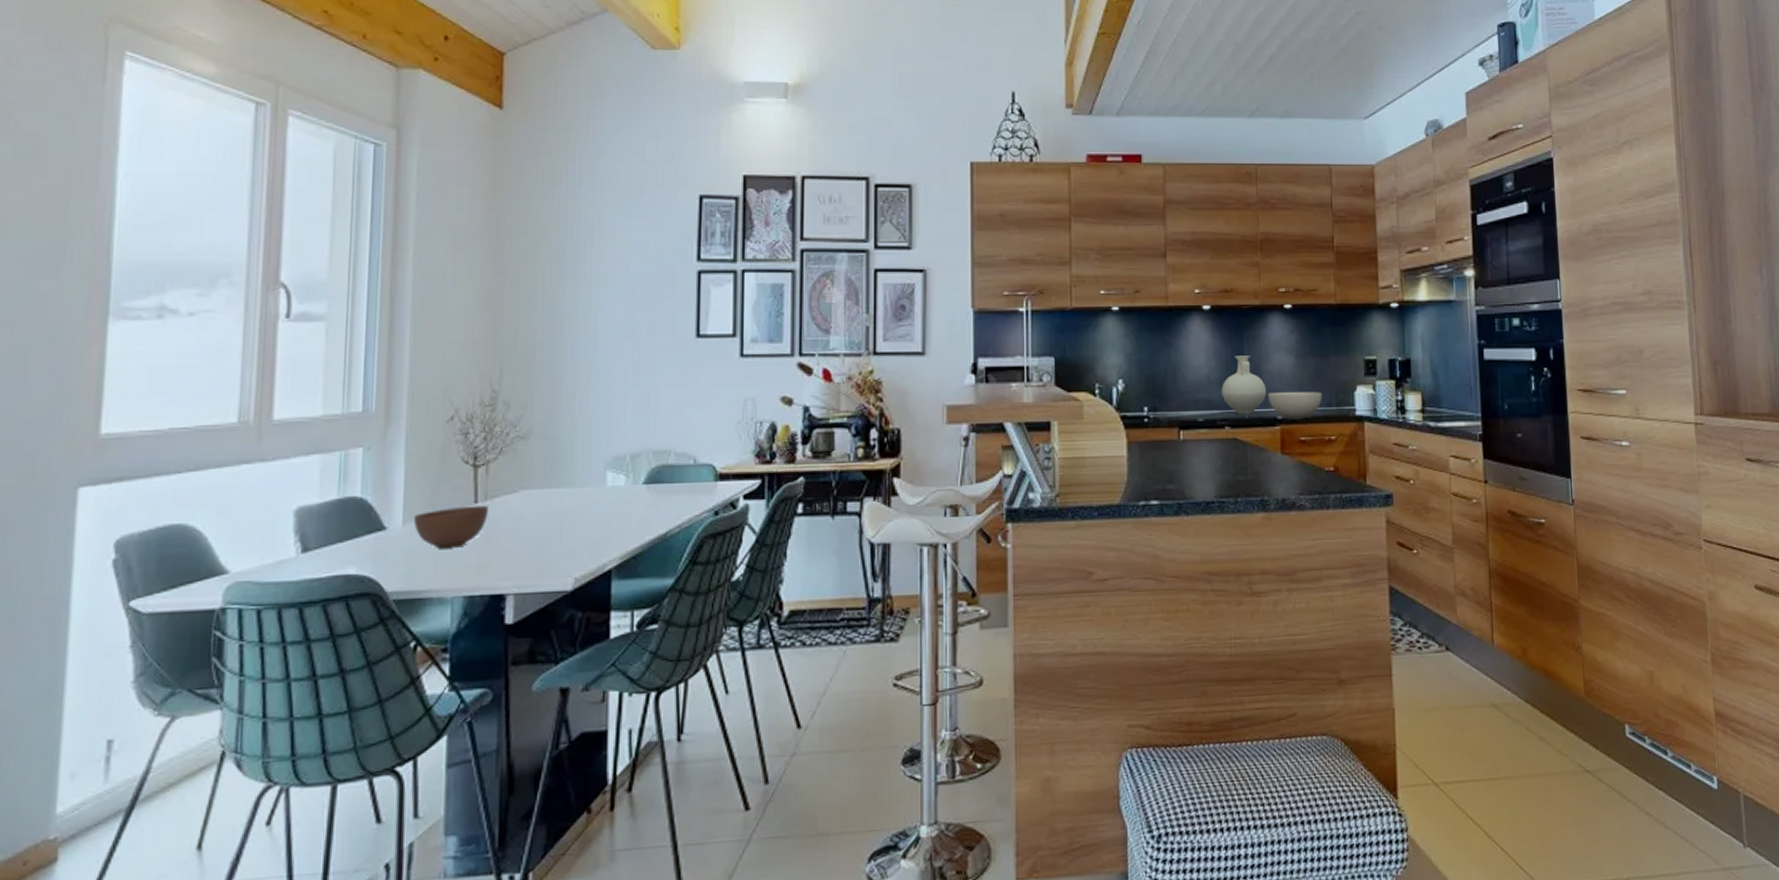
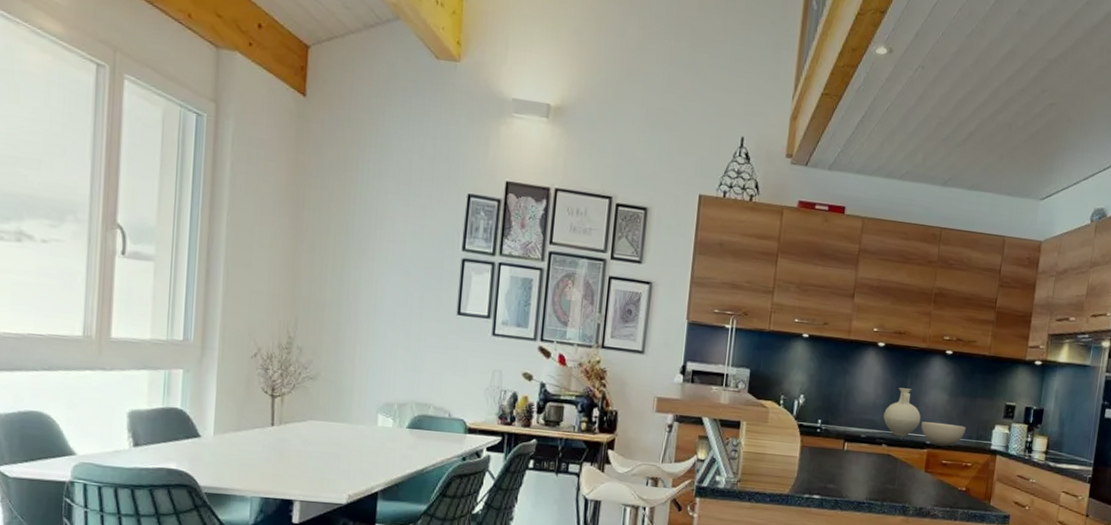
bowl: present [413,505,488,549] -> none [222,426,282,459]

